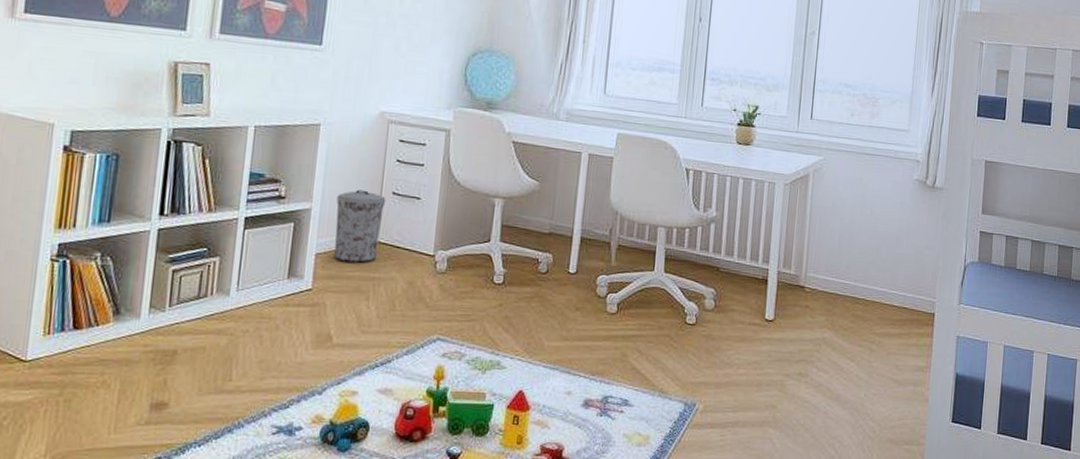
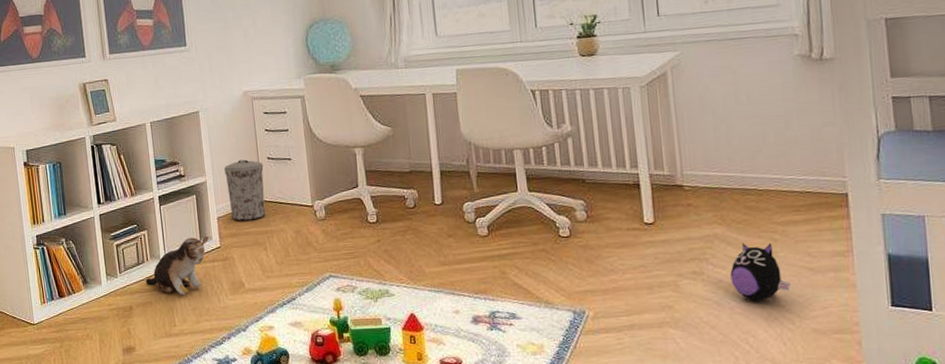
plush toy: none [203,273,299,344] -> present [146,235,208,296]
plush toy: none [829,349,878,407] -> present [730,242,791,301]

